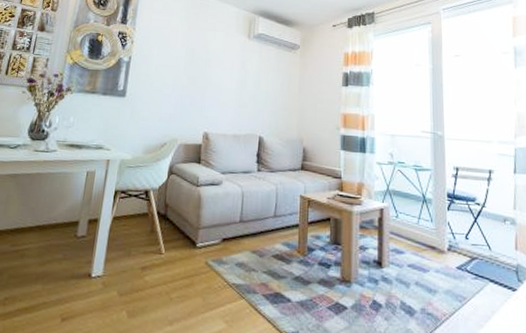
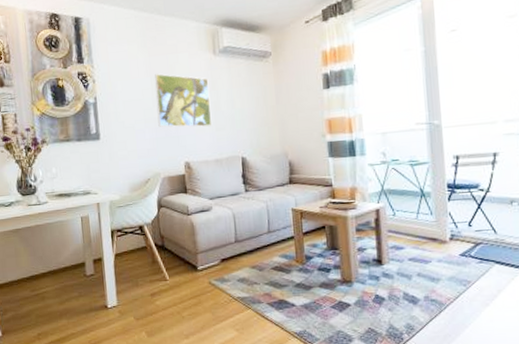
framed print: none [185,46,240,103] -> present [155,74,212,127]

